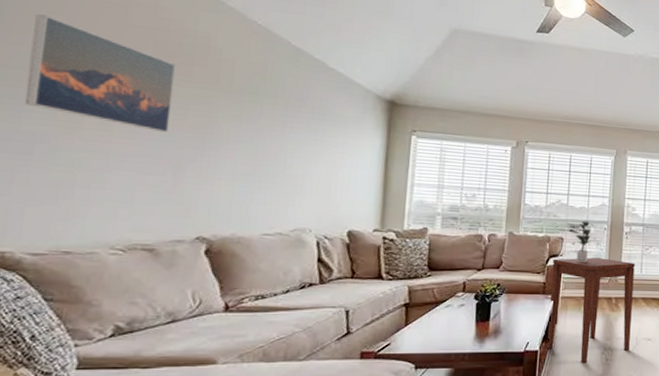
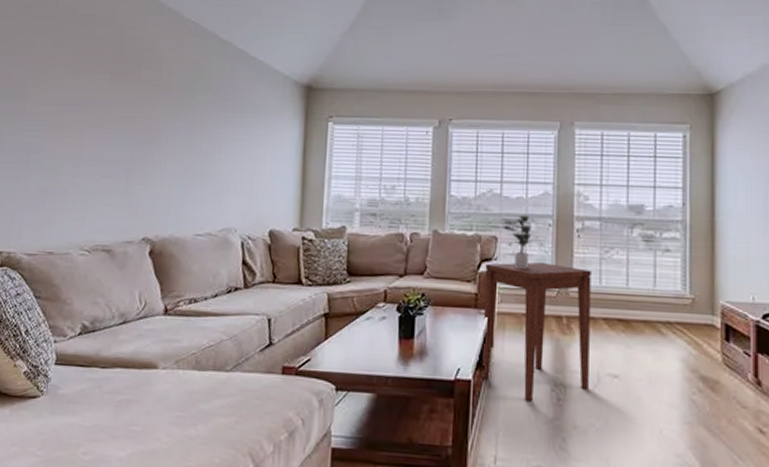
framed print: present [24,14,176,133] -> none [25,37,129,136]

